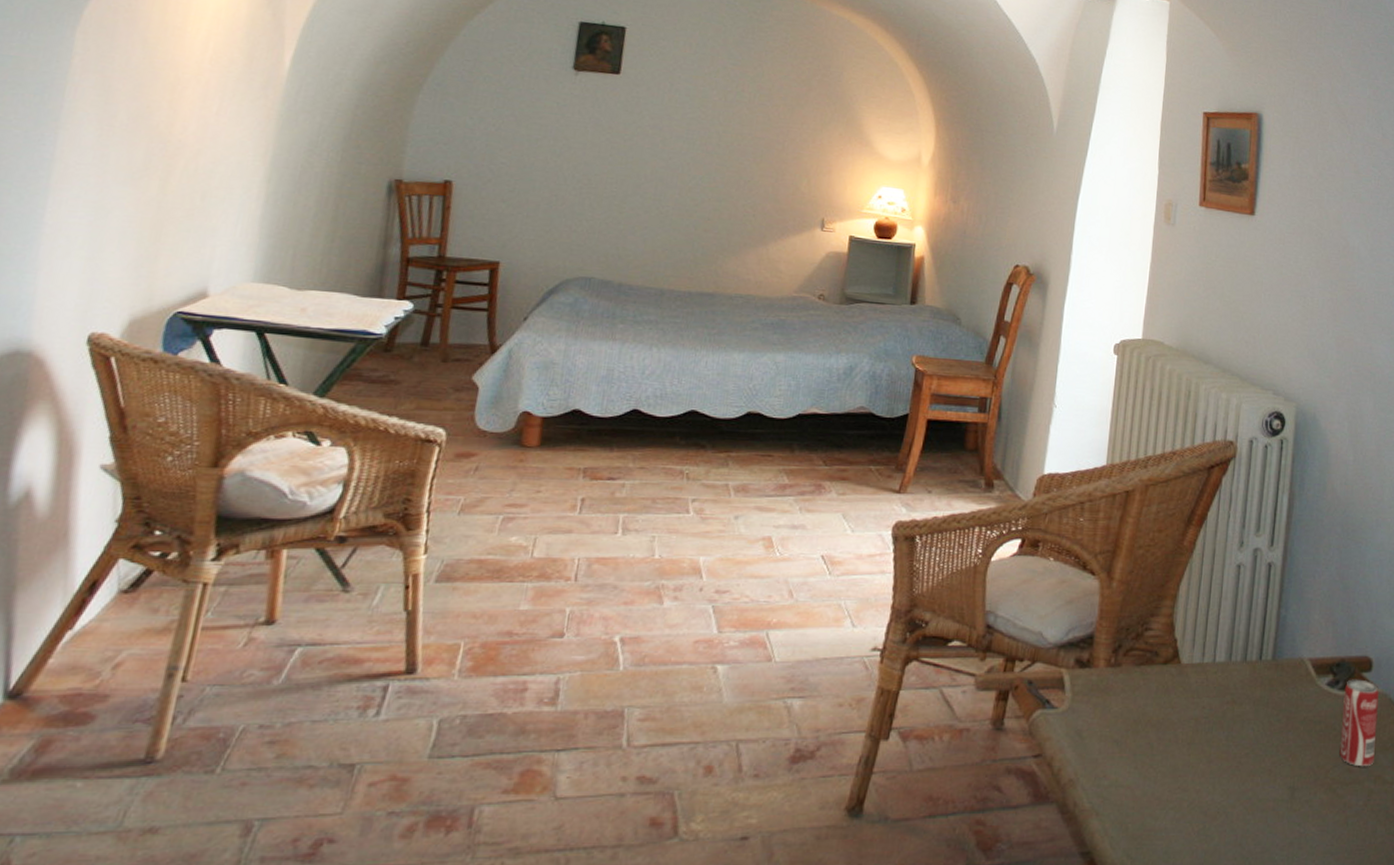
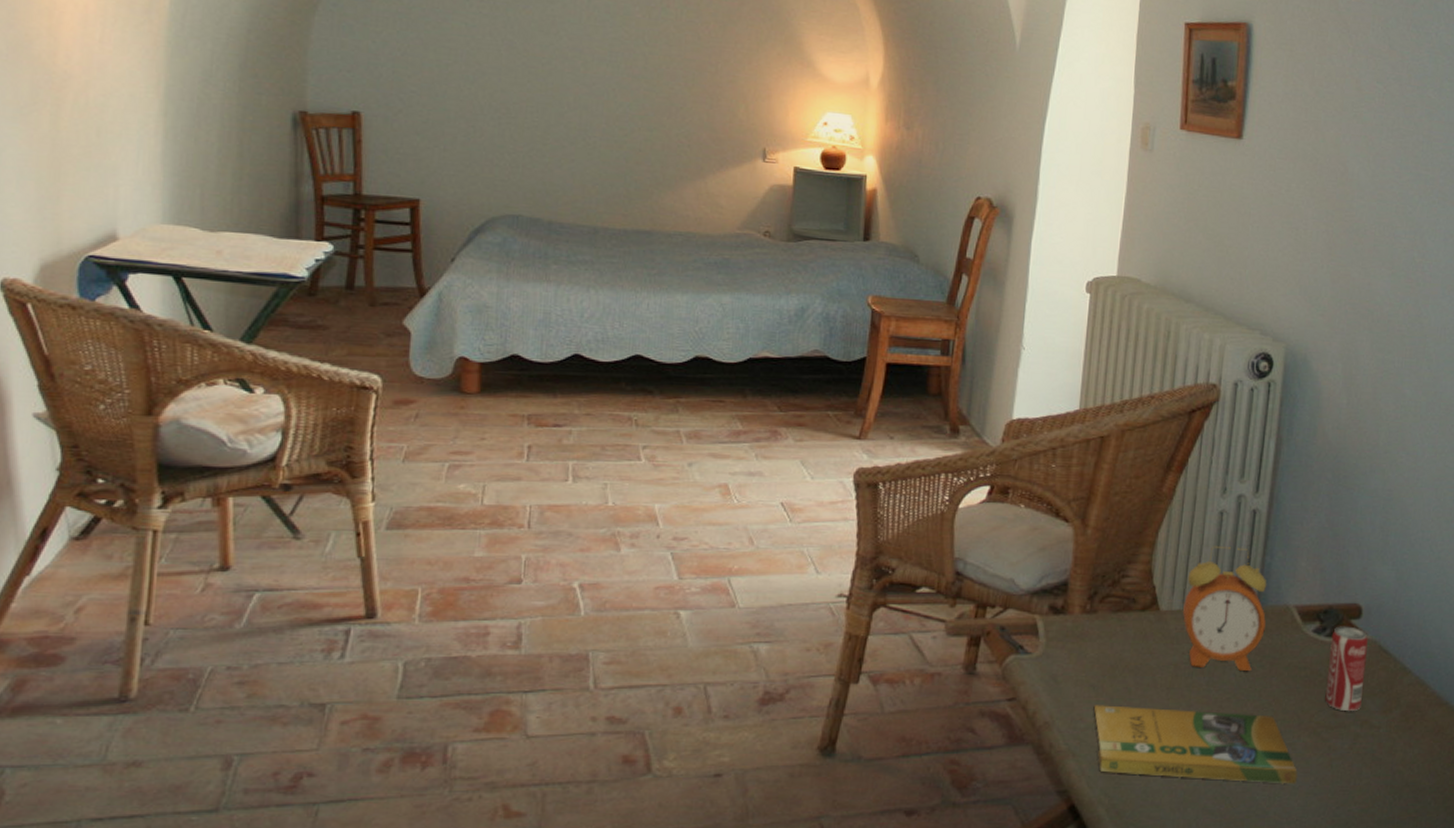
booklet: none [1117,761,1314,844] -> present [1093,705,1297,784]
alarm clock: none [1203,599,1283,725] -> present [1183,547,1267,671]

